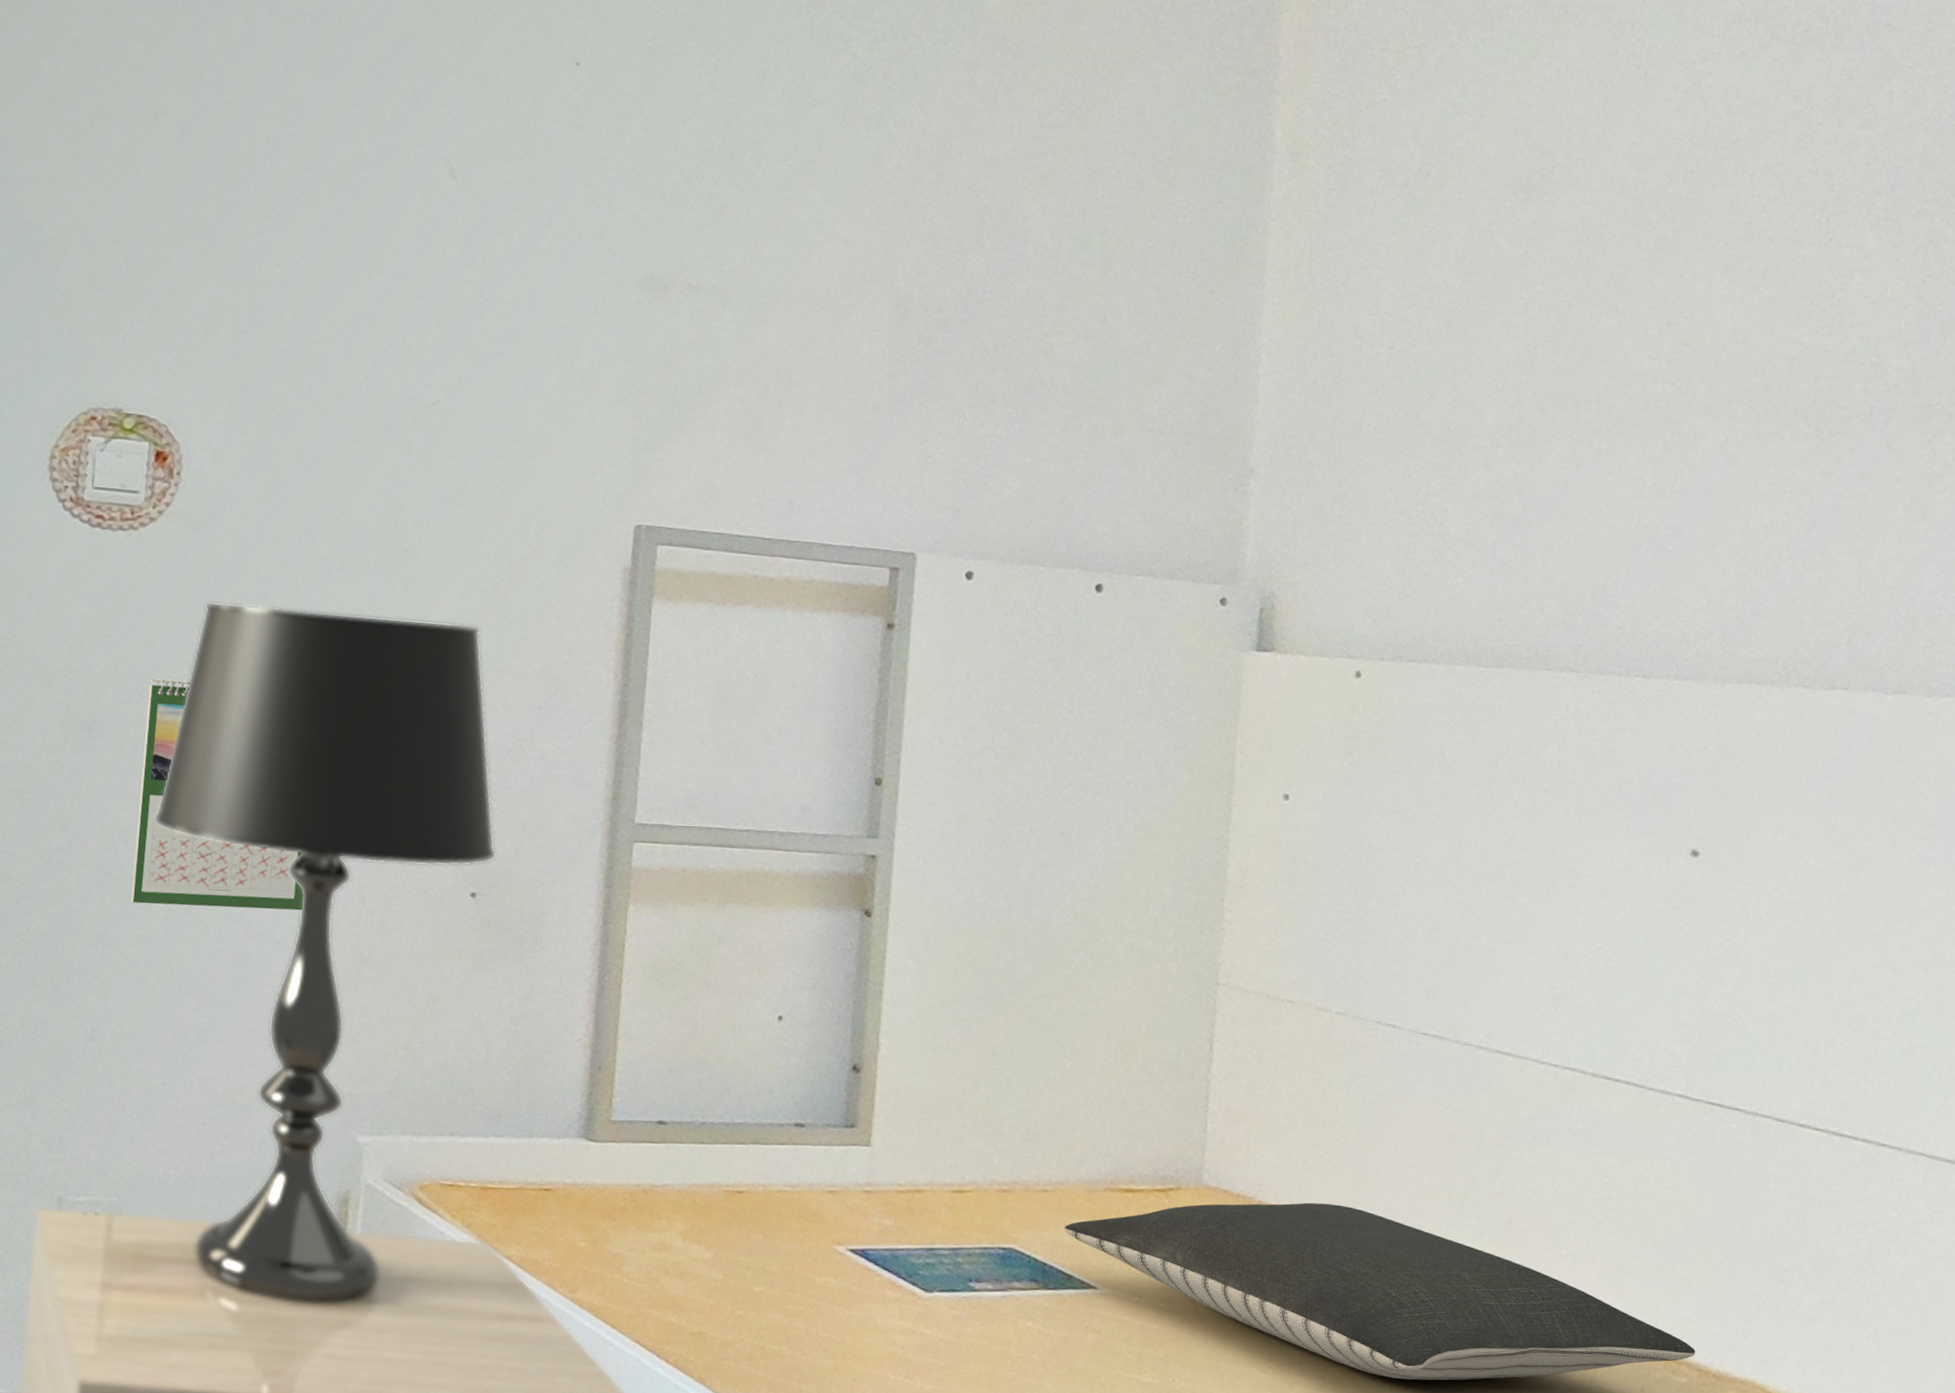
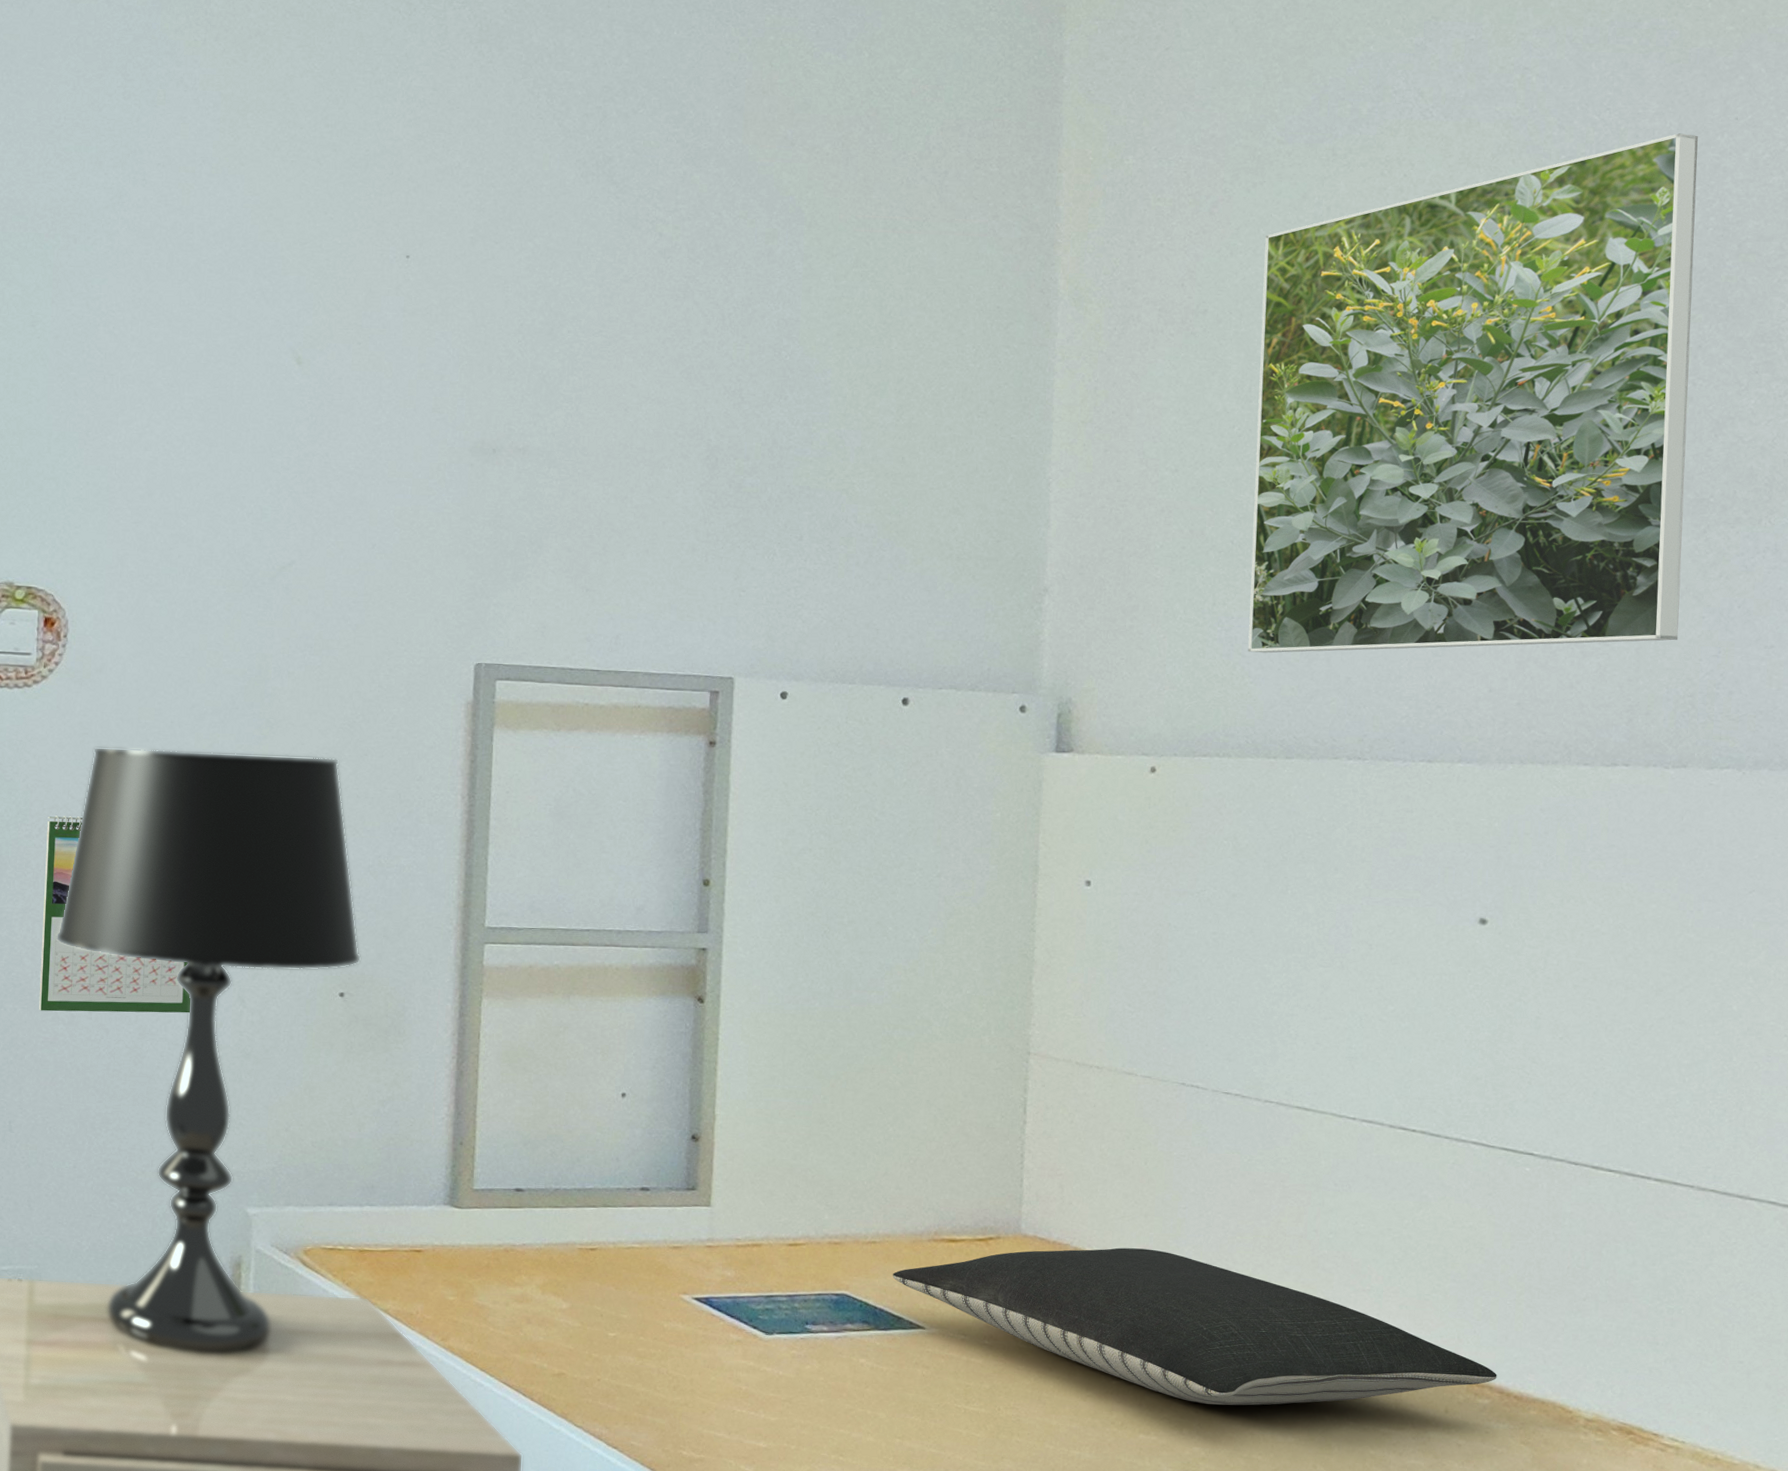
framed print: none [1461,12,1935,557] -> present [1248,133,1698,653]

